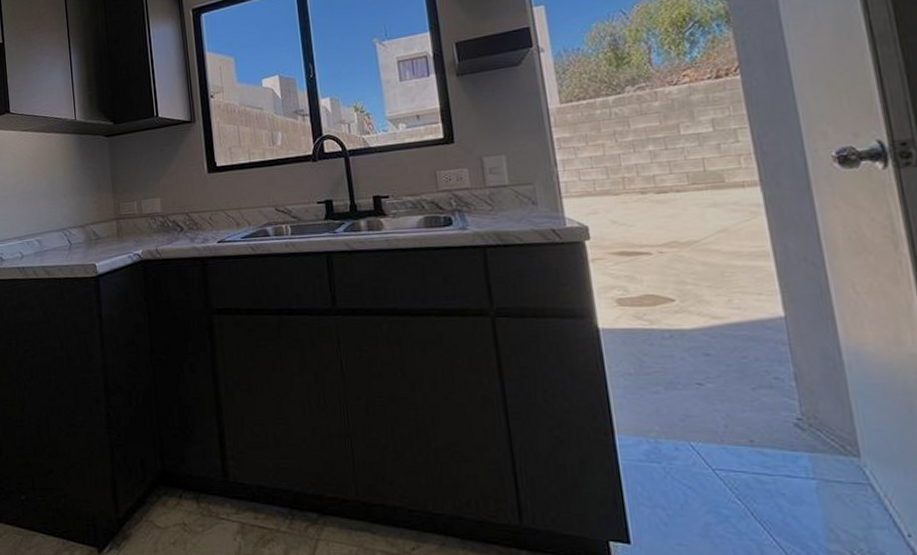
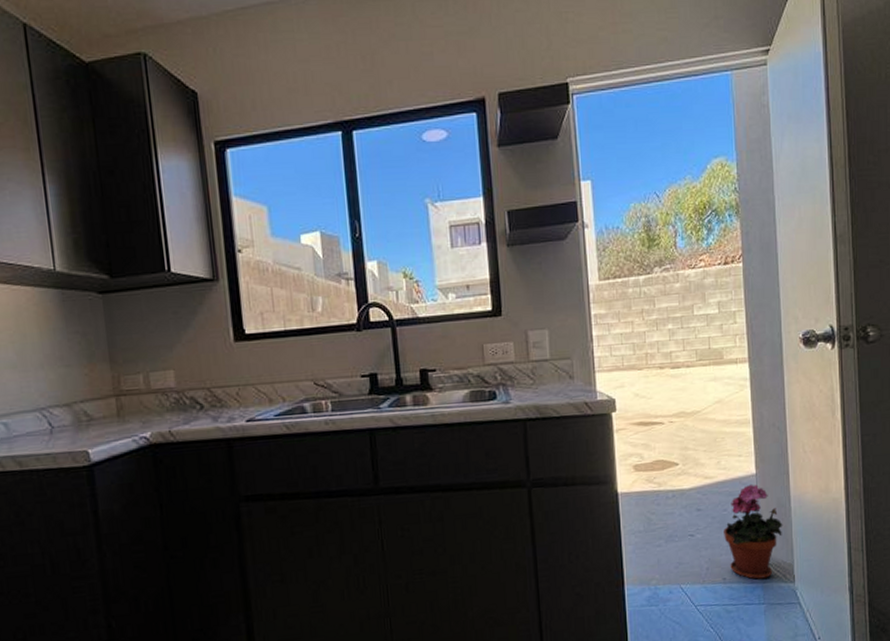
potted plant: none [744,328,834,447] -> present [724,484,783,580]

